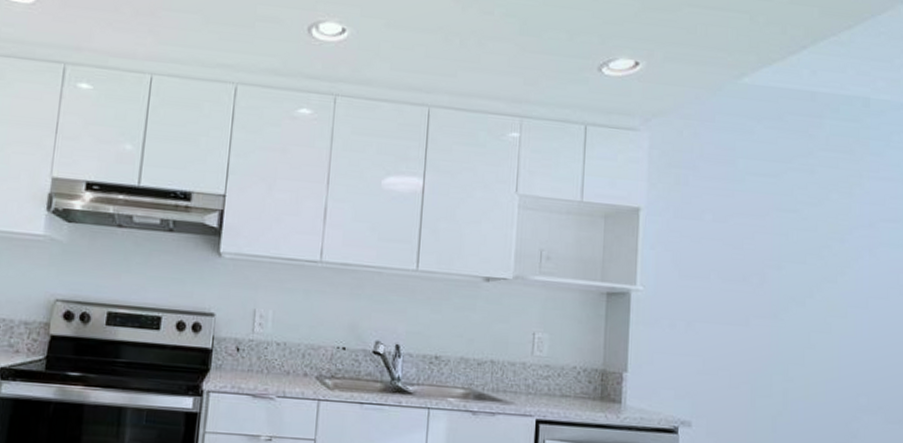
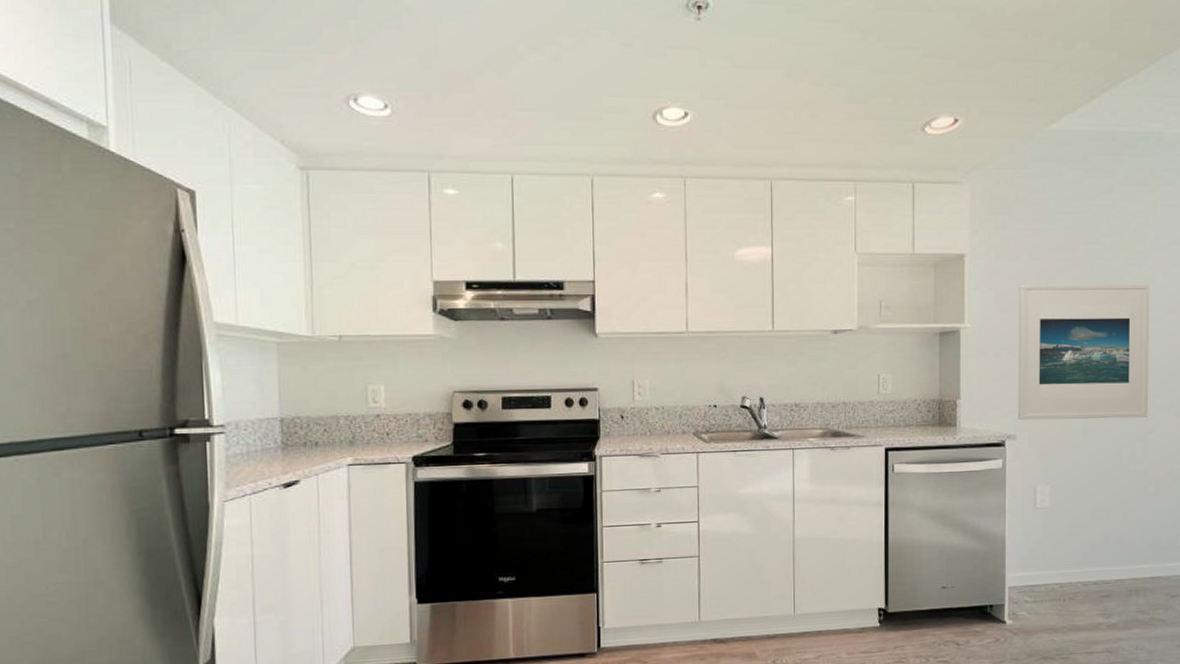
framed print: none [694,248,853,418] -> present [1018,283,1150,421]

